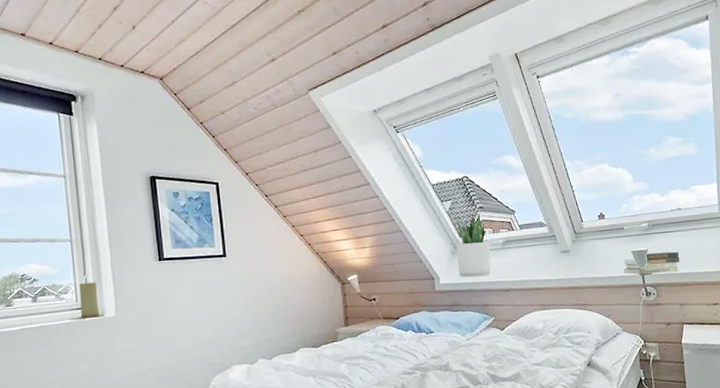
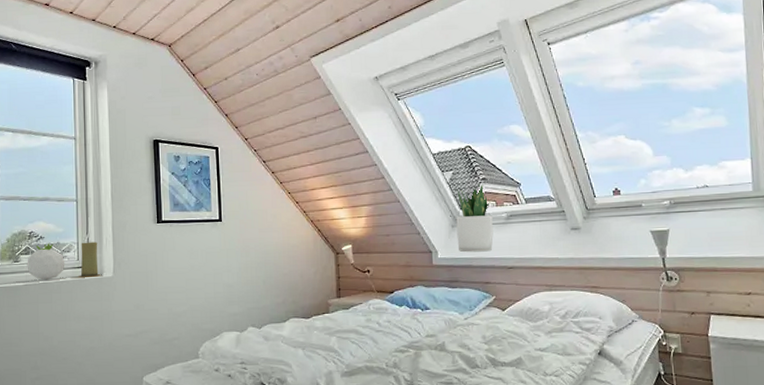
succulent plant: none [21,285,63,324] -> present [27,242,65,280]
books: present [623,251,680,275] -> none [640,233,707,258]

